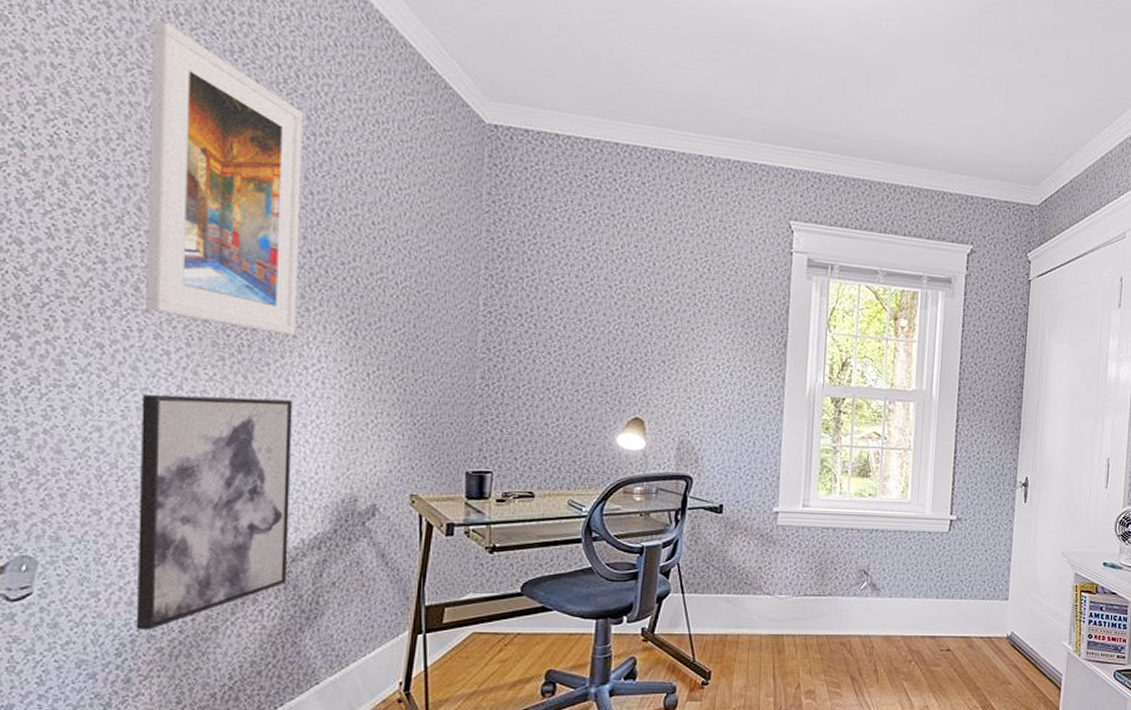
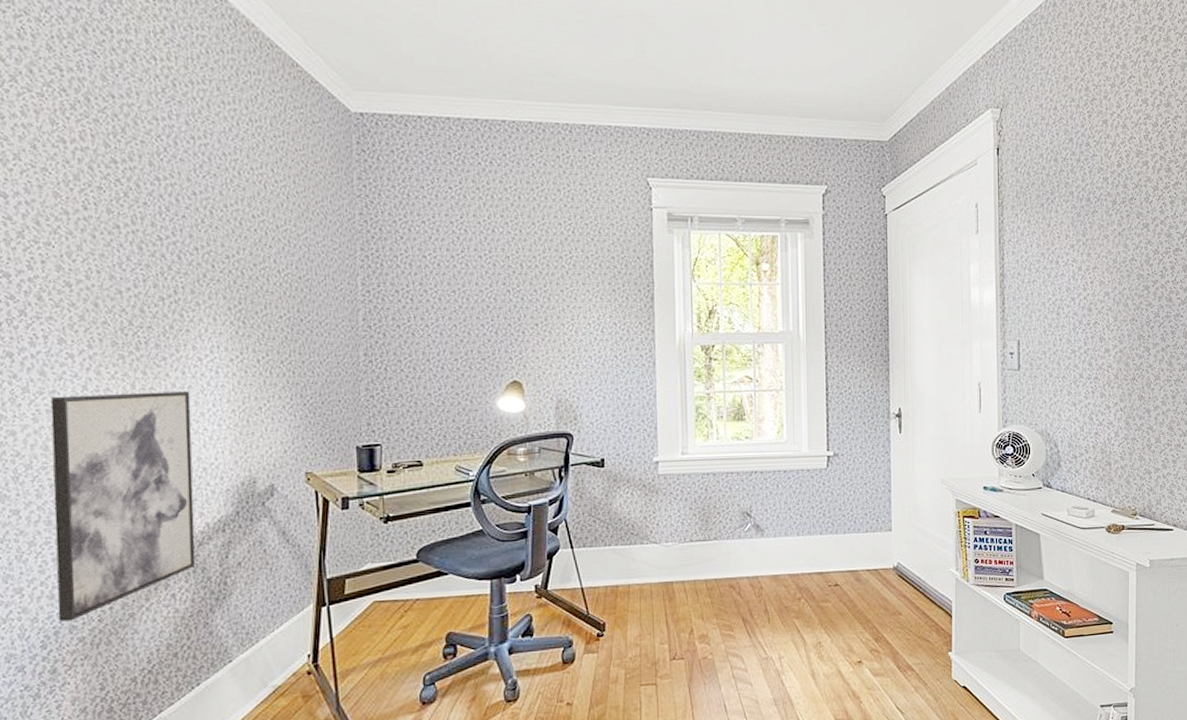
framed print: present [146,20,303,336] -> none [39,46,189,330]

